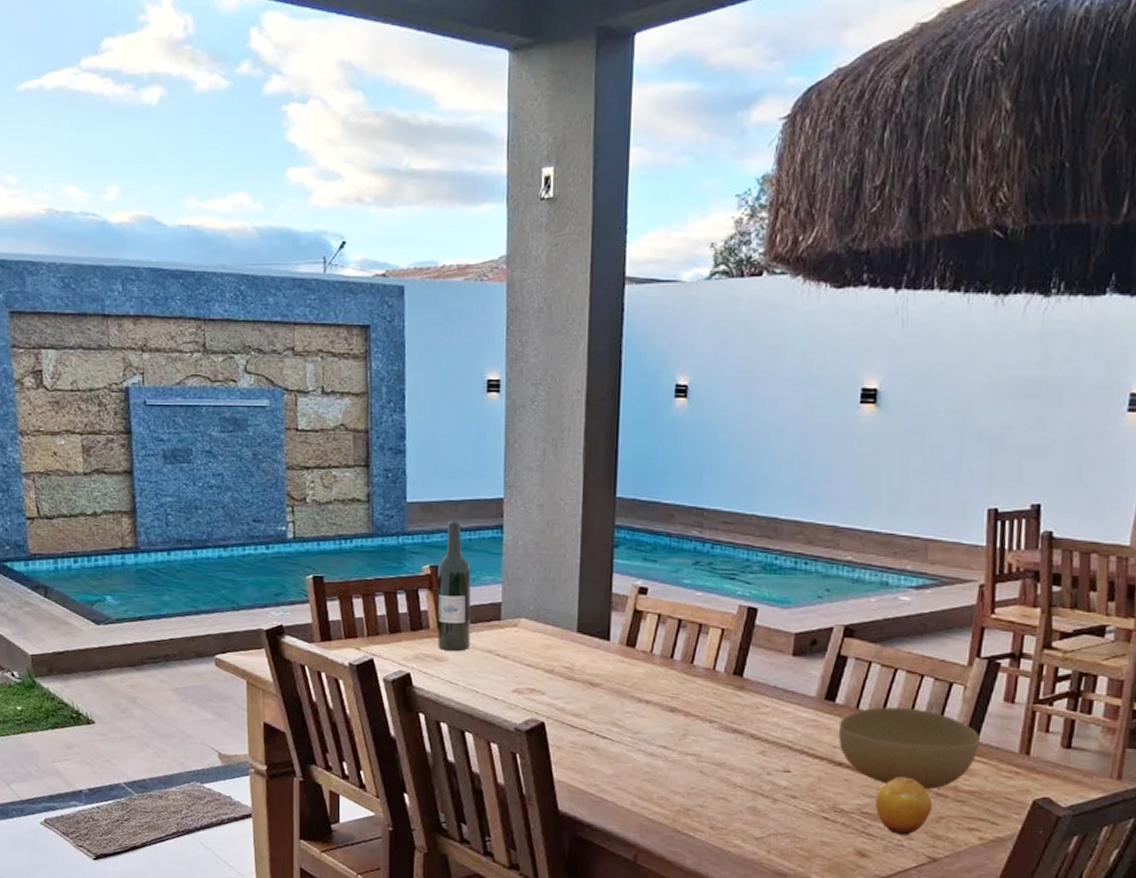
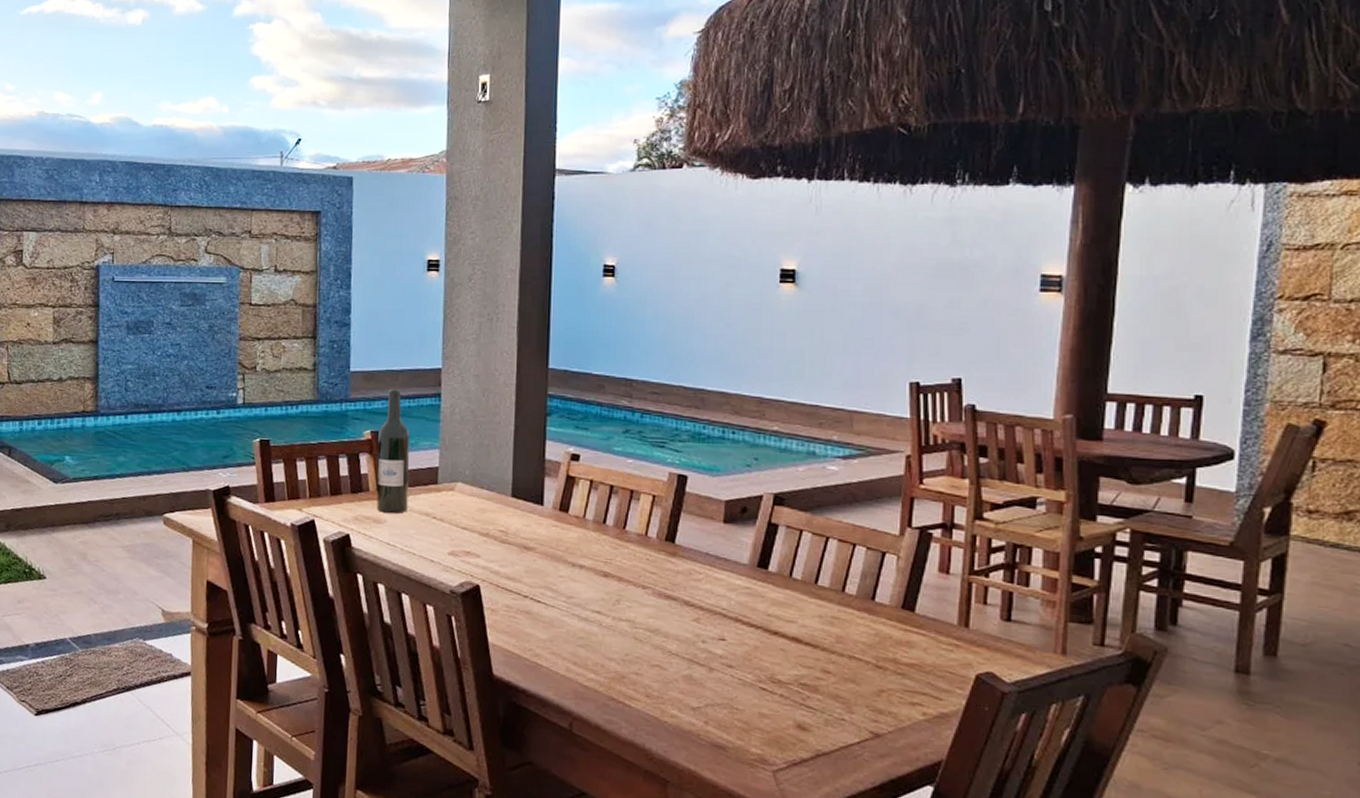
bowl: present [838,707,980,790] -> none [772,575,916,662]
fruit: present [875,776,933,835] -> none [813,647,872,709]

